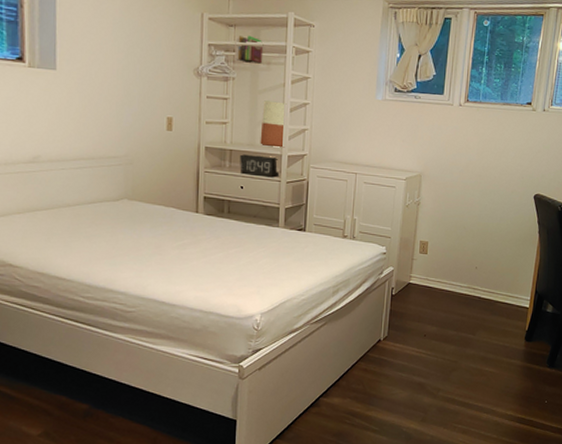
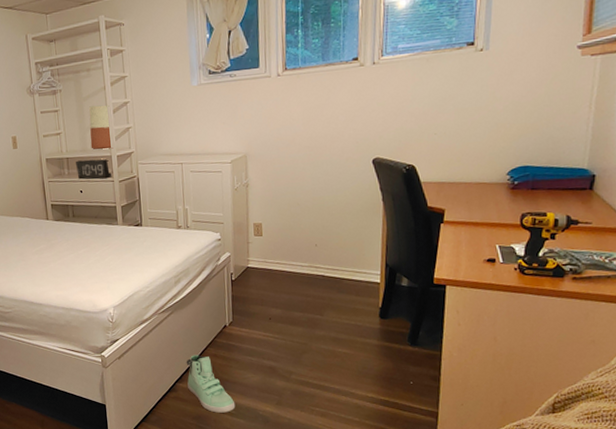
books: present [234,35,264,64] -> none [56,46,83,74]
sneaker: none [332,368,380,430] -> present [186,354,236,413]

